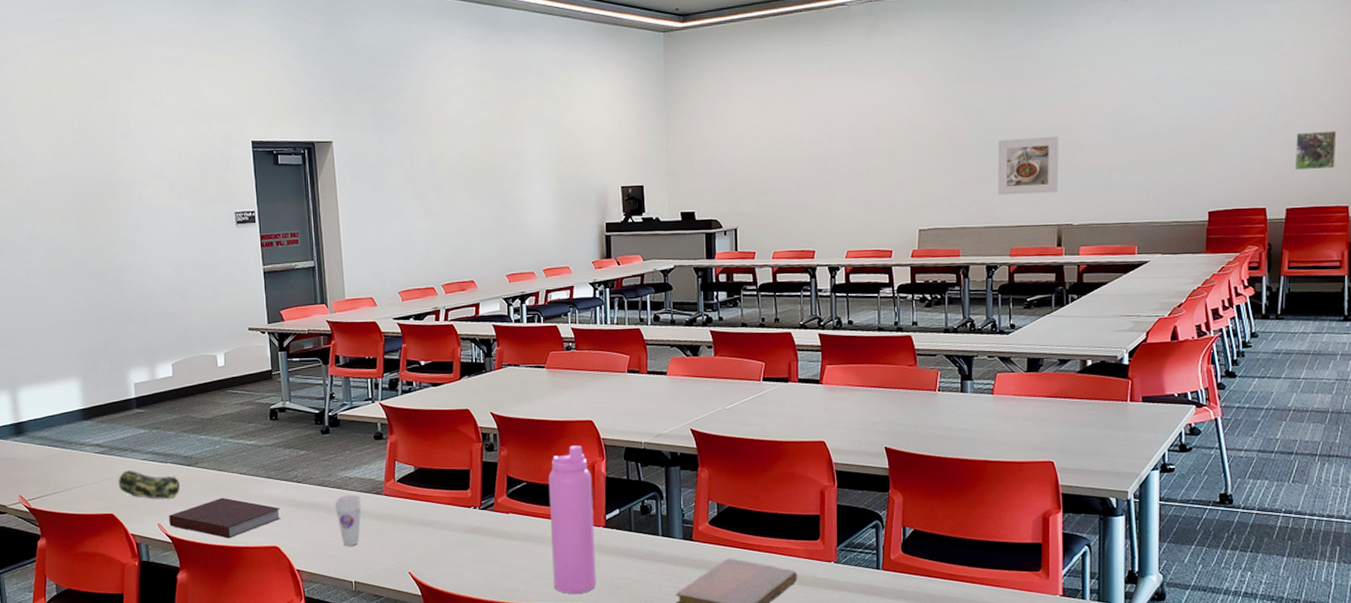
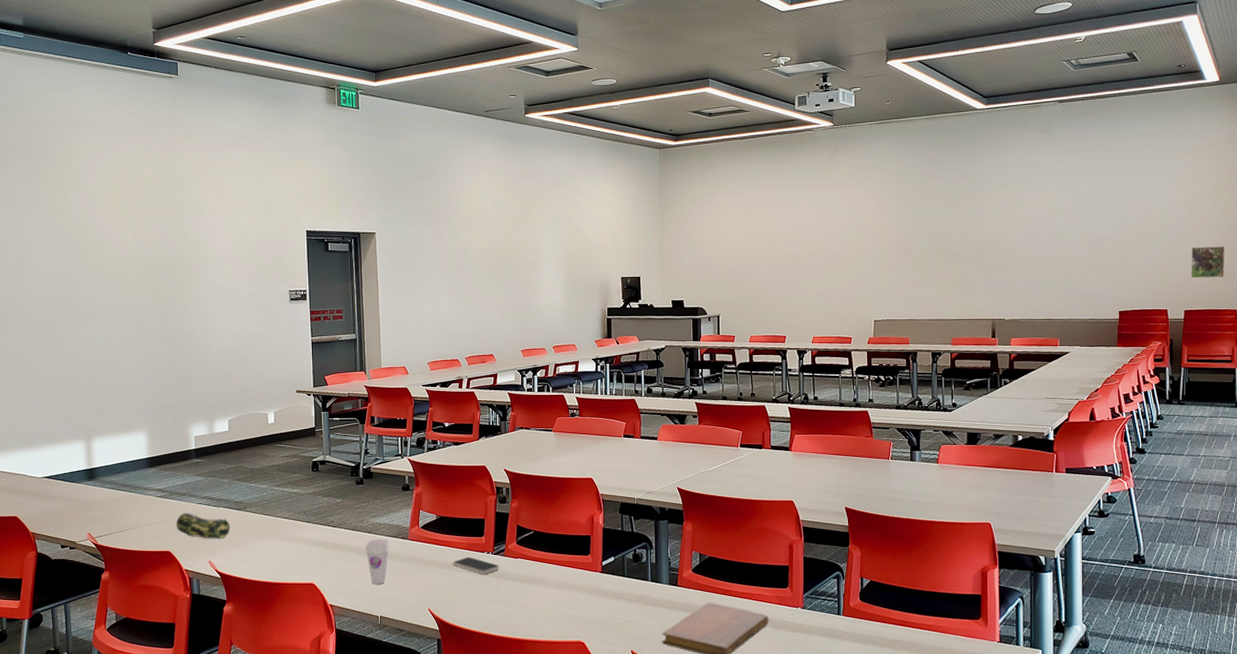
notebook: present [169,497,281,539] -> none [219,539,318,575]
smartphone: none [435,513,489,532] -> present [453,557,500,574]
water bottle: present [548,445,596,594] -> none [553,500,593,631]
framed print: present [997,136,1058,196] -> none [940,244,992,293]

